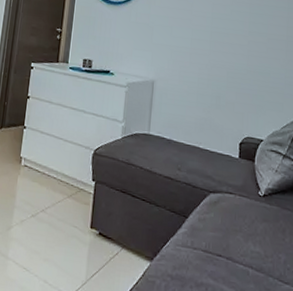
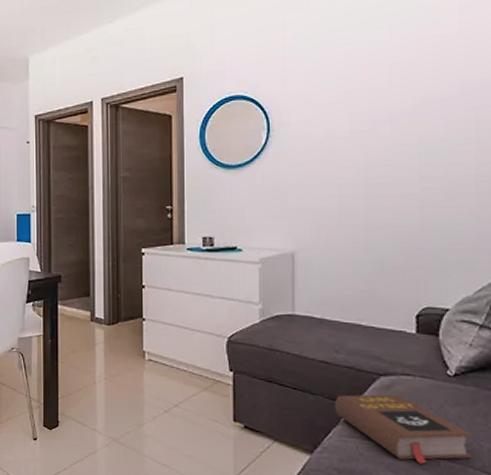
book: none [173,208,274,273] -> present [334,394,473,464]

